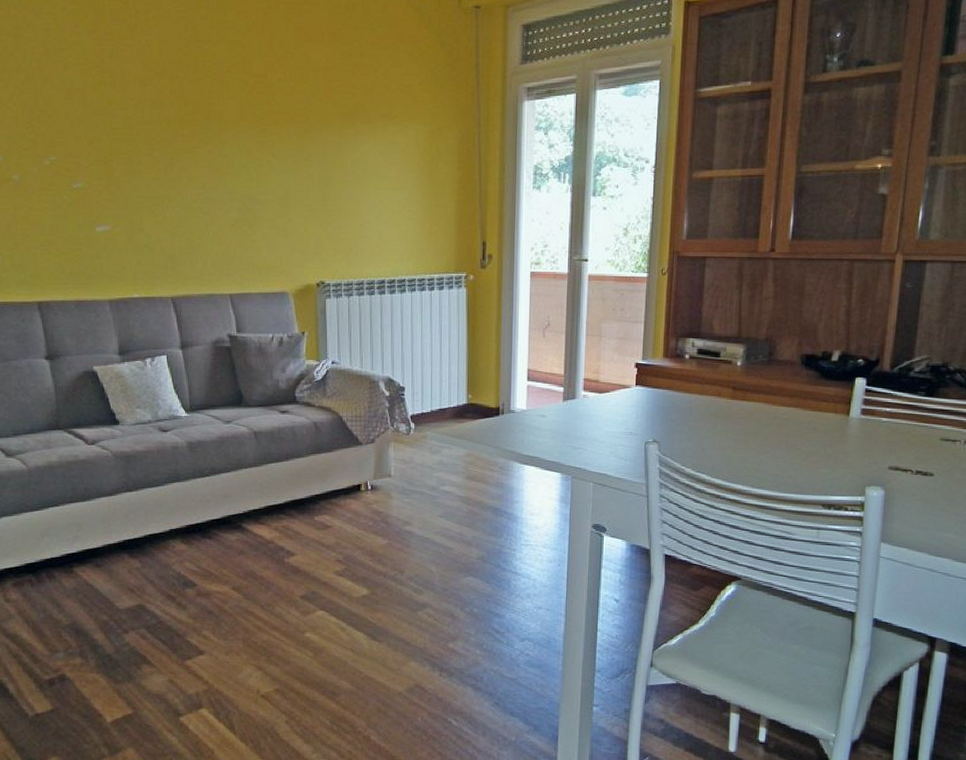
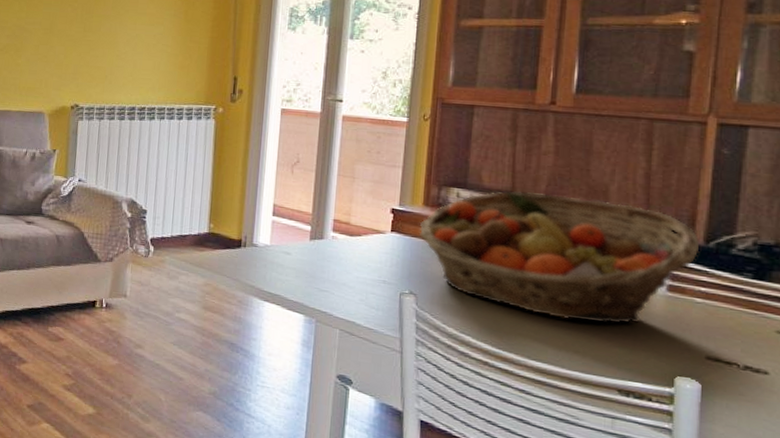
fruit basket: none [660,337,887,450] -> present [418,190,700,324]

